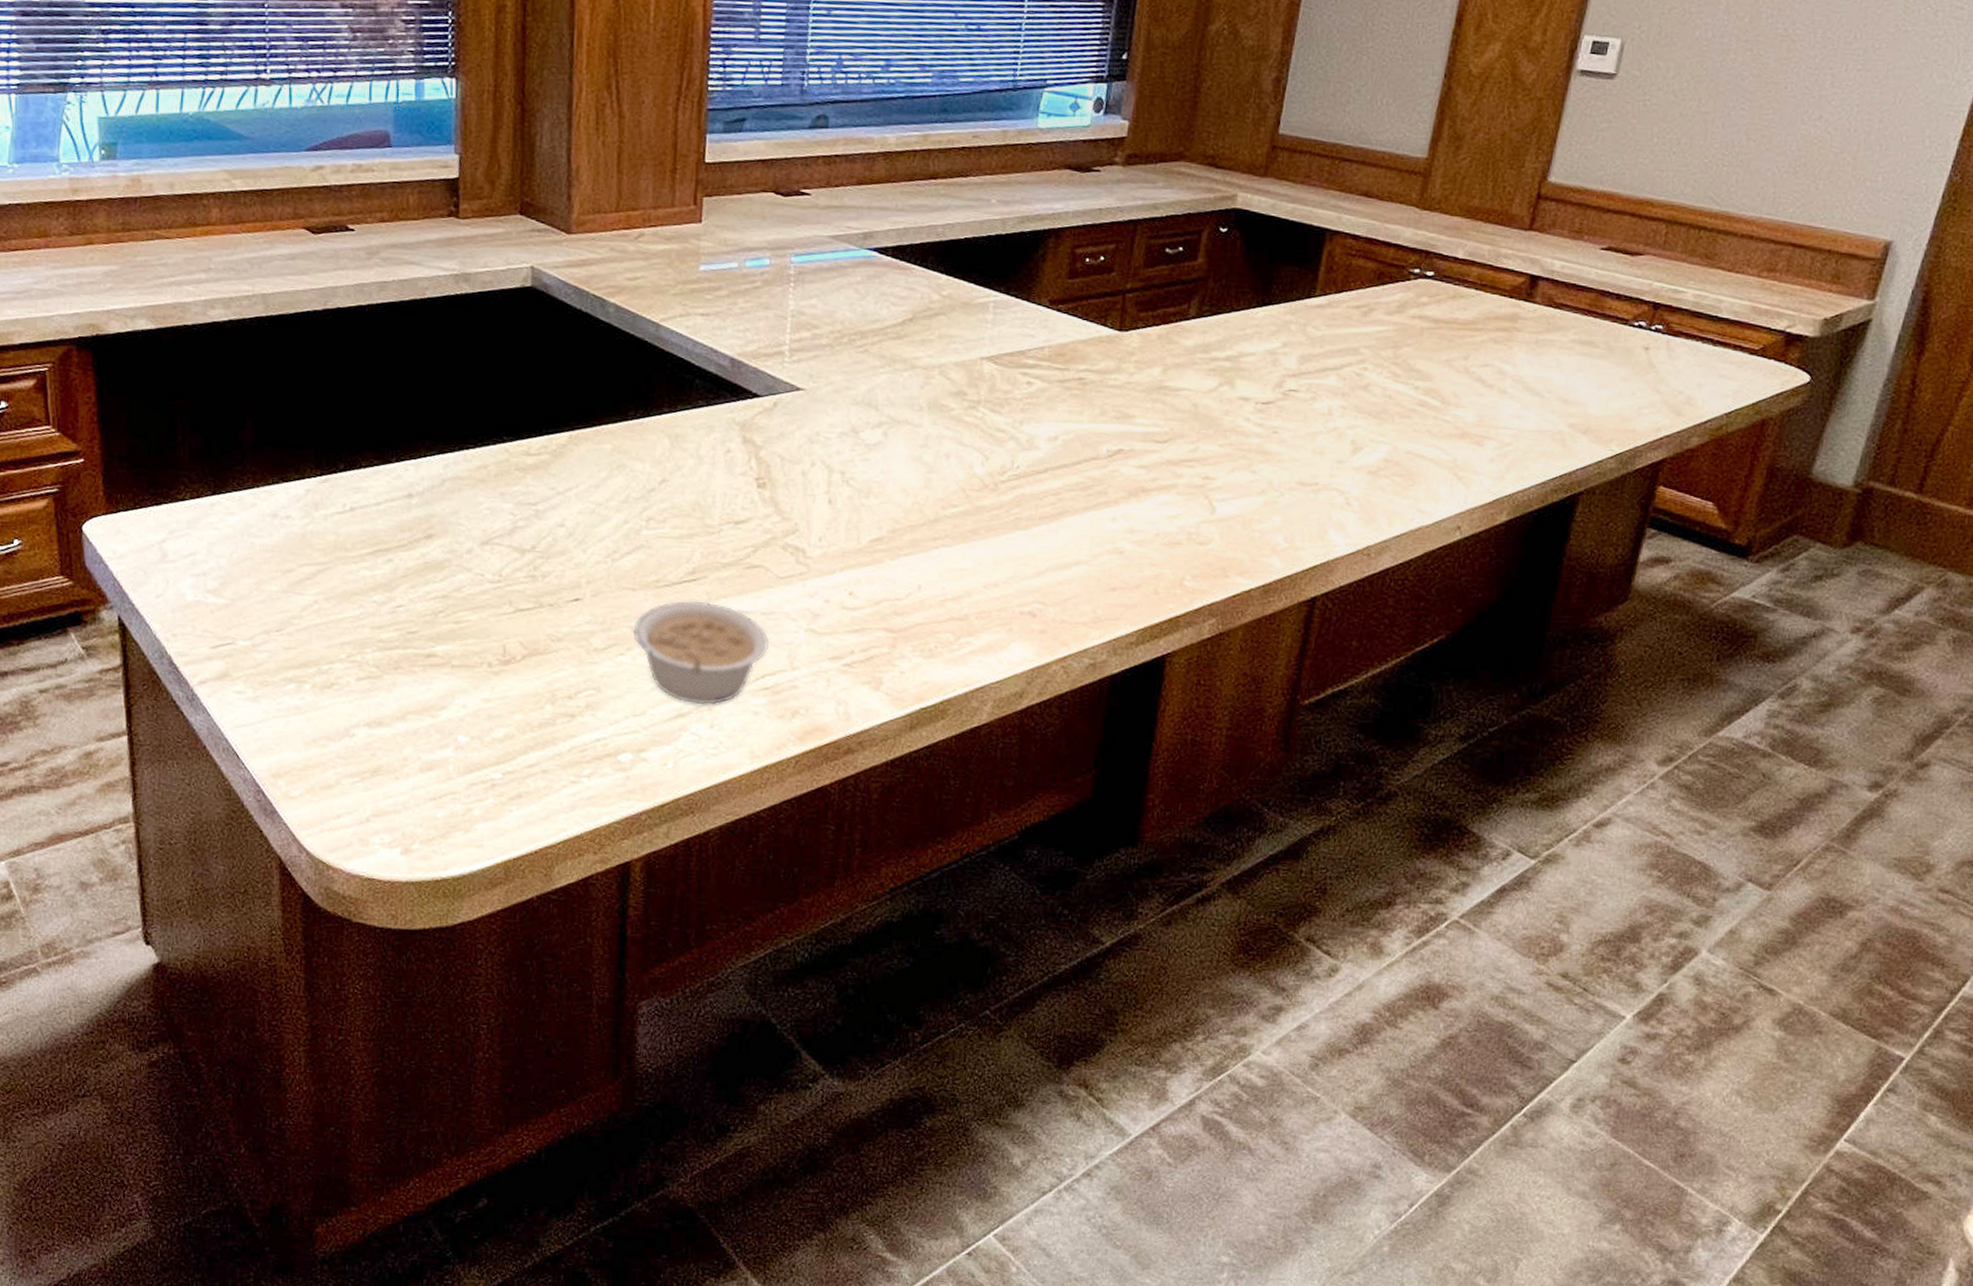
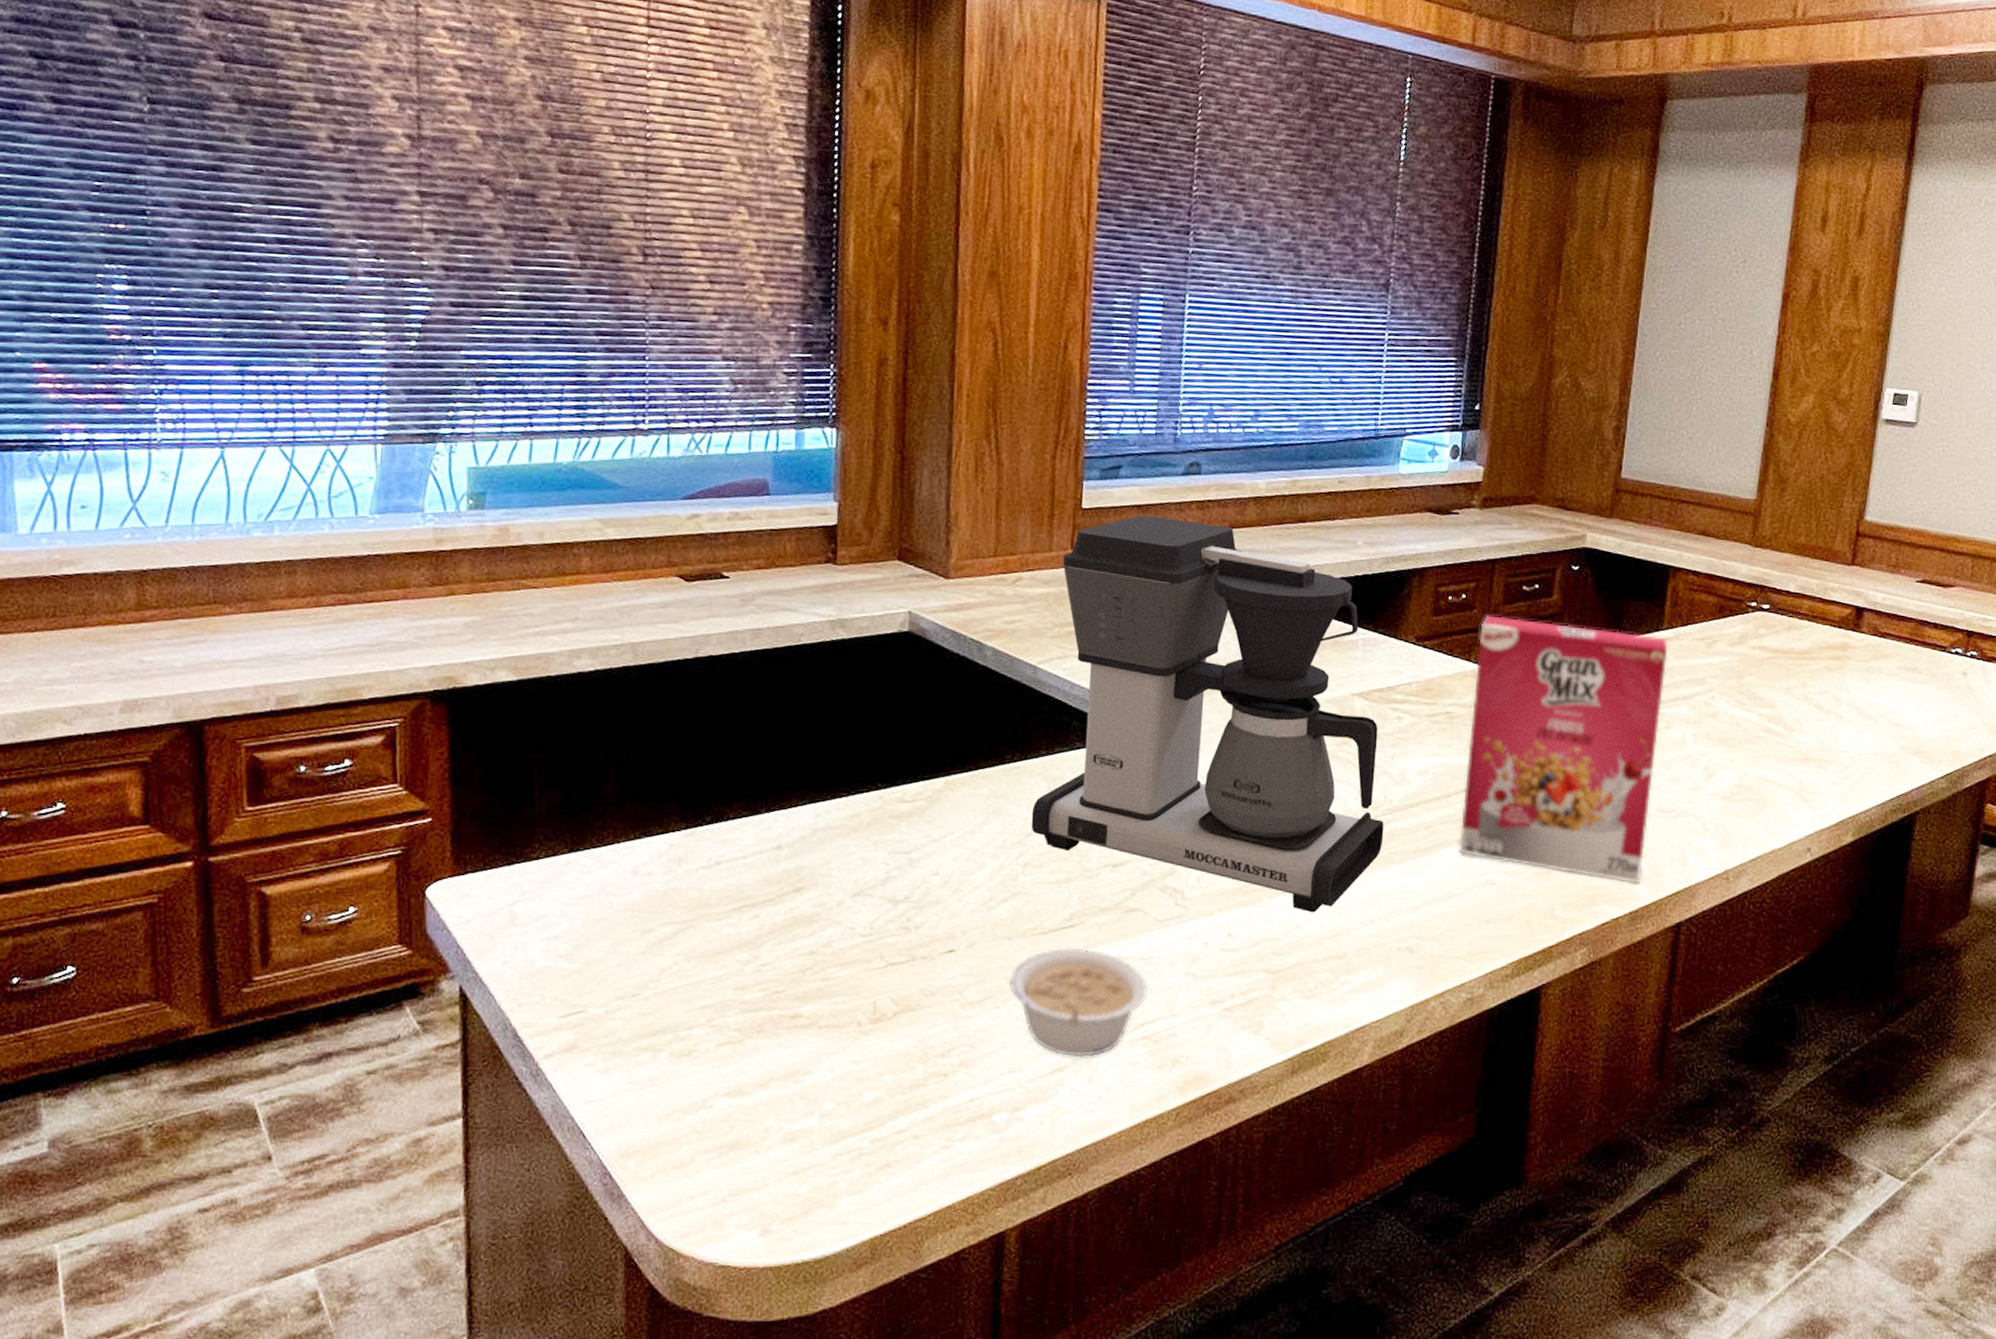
coffee maker: none [654,170,1010,575] -> present [1031,515,1384,913]
cereal box: none [1086,279,1320,557] -> present [1459,615,1668,884]

